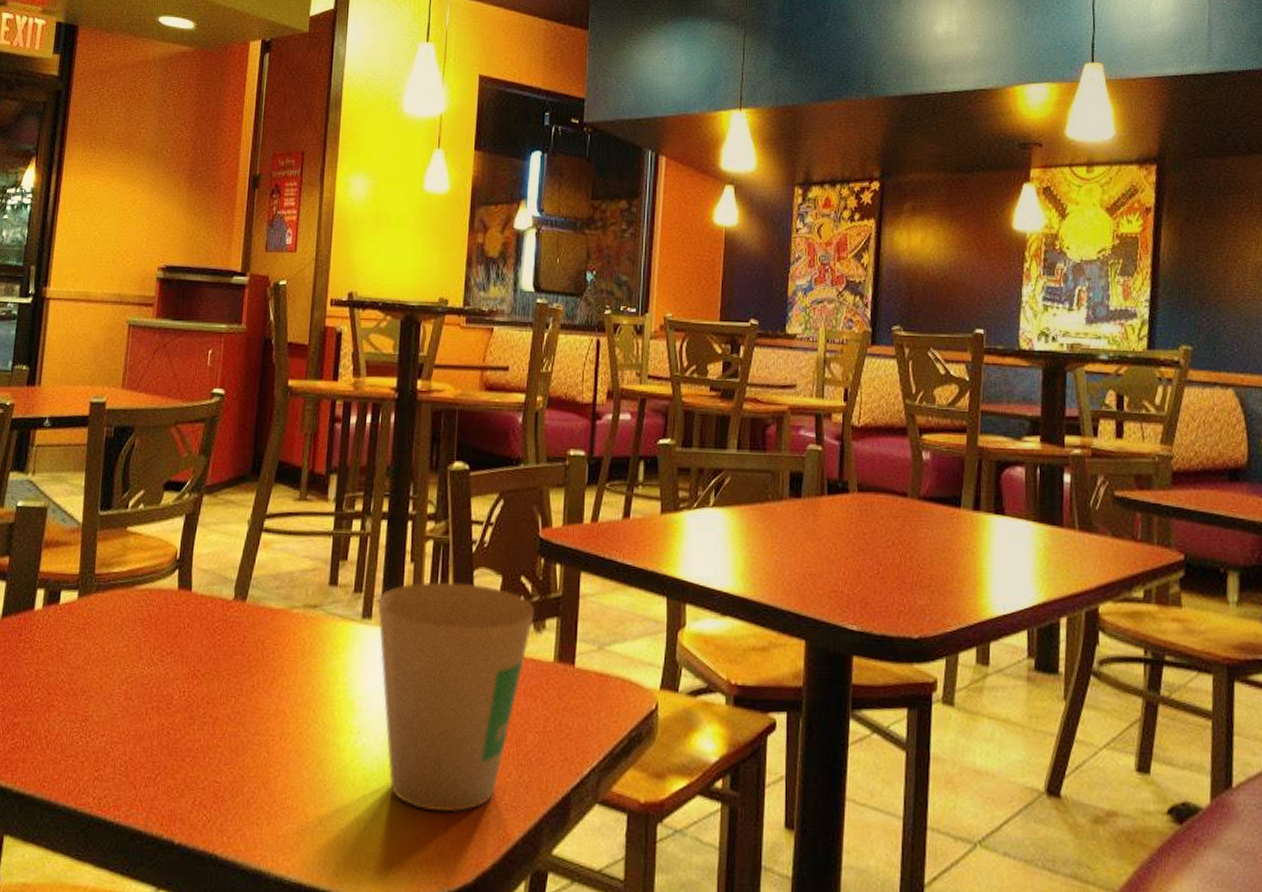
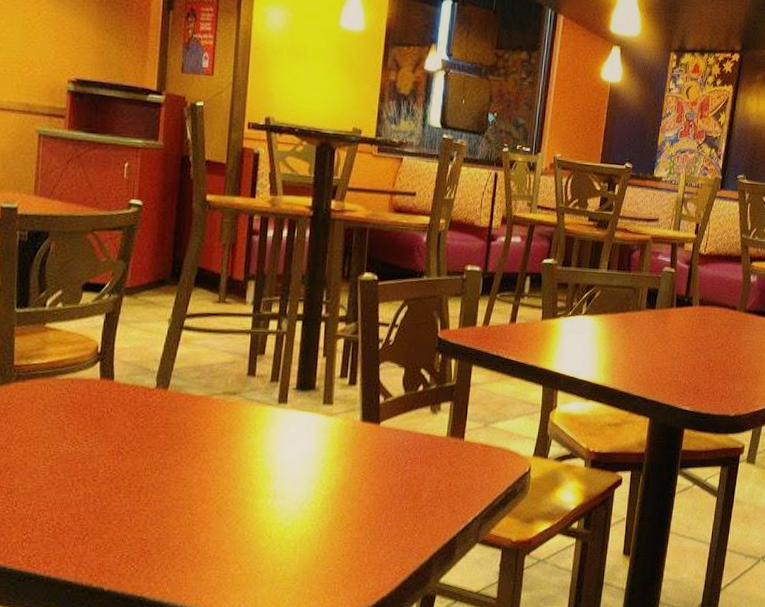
paper cup: present [378,582,534,813] -> none [293,373,432,555]

